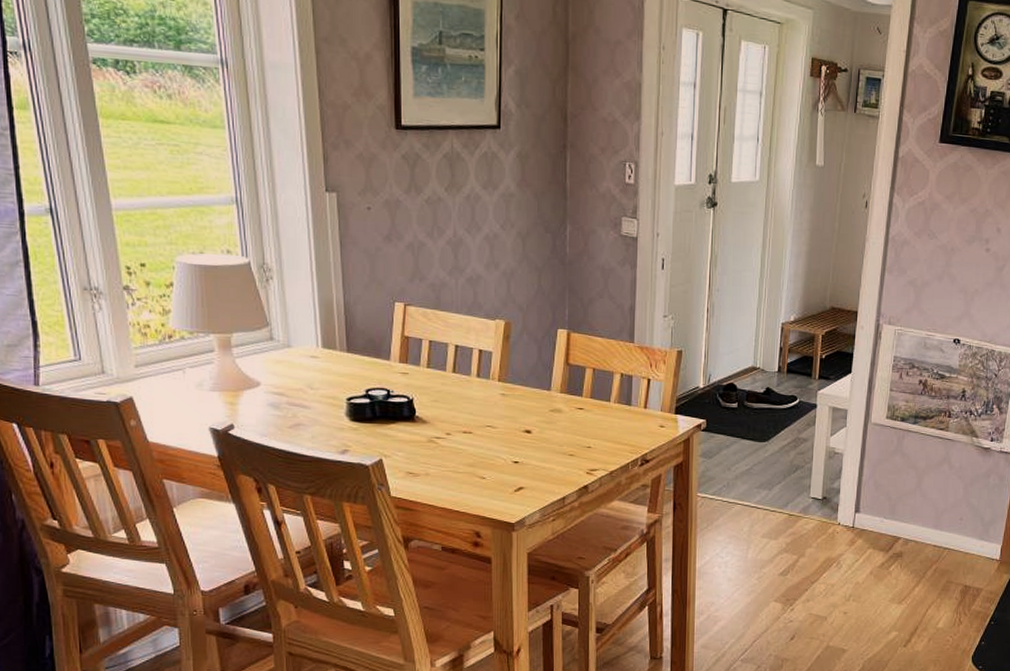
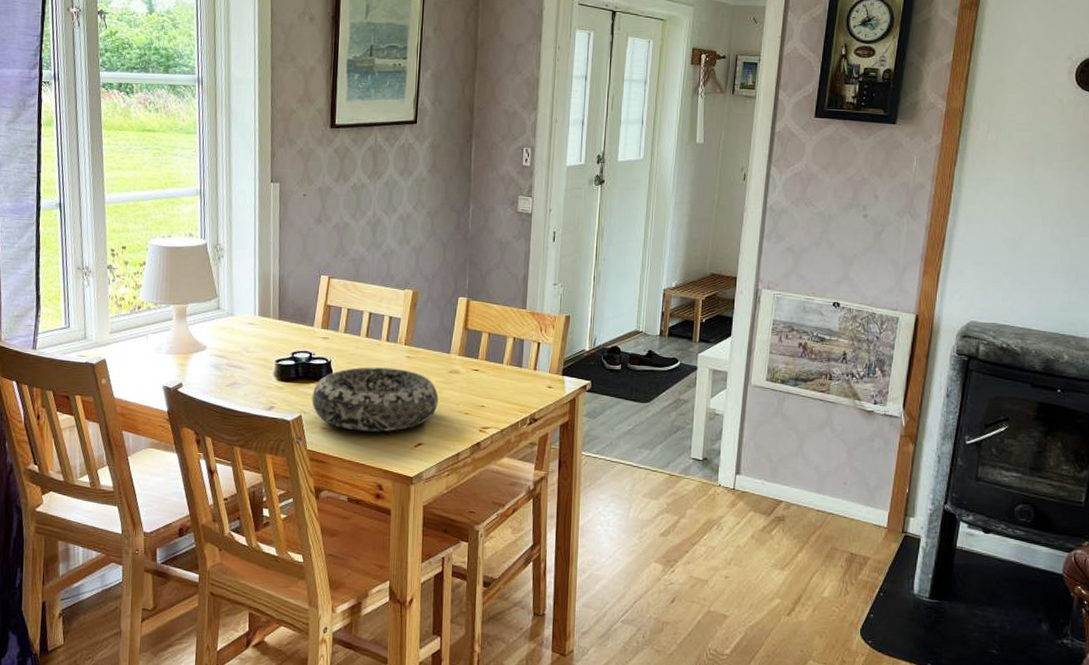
decorative bowl: none [393,405,539,476] -> present [312,367,439,432]

